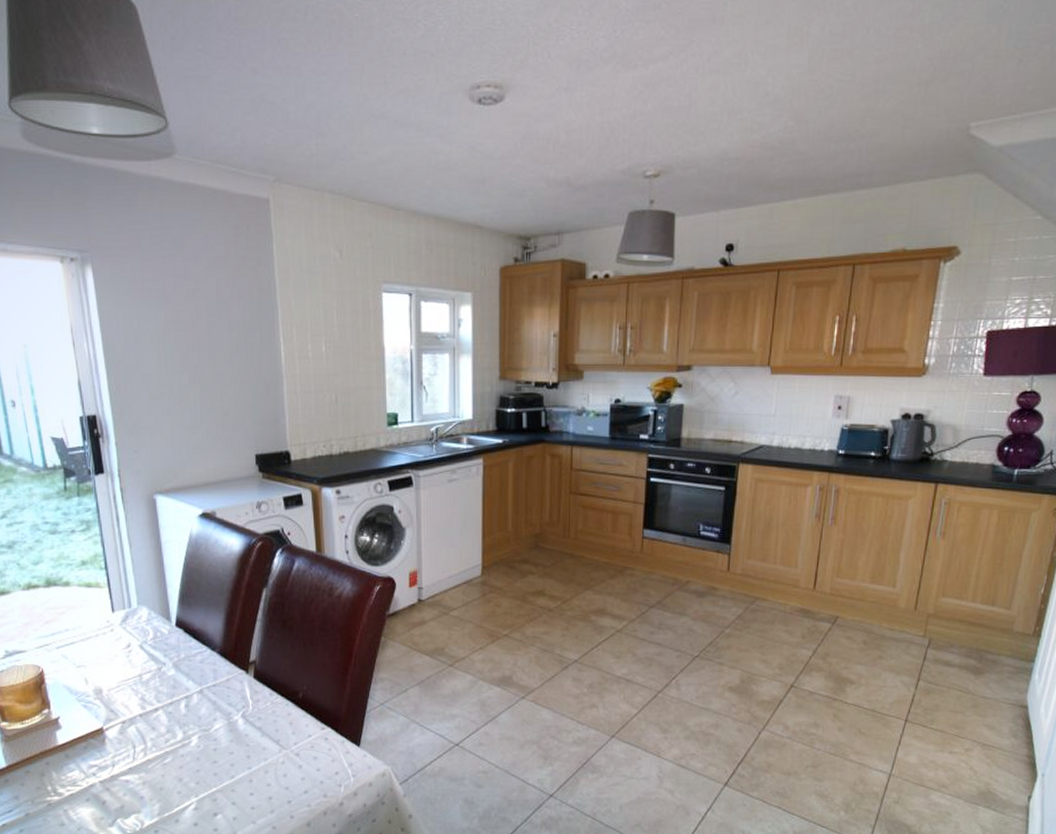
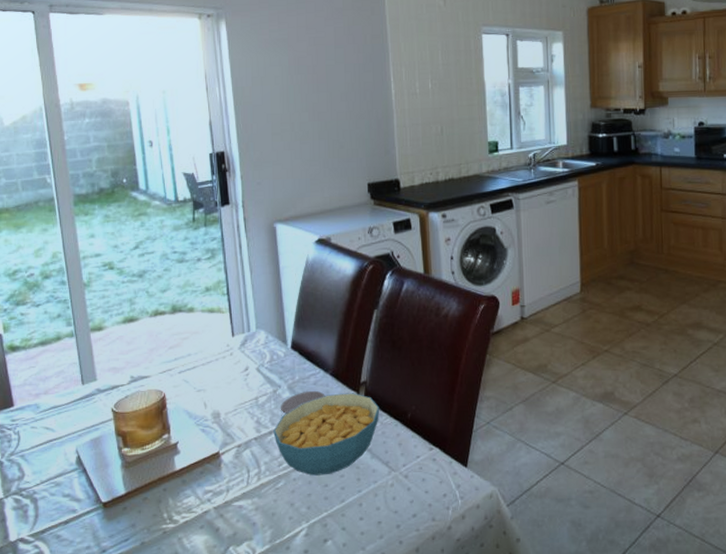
cereal bowl: none [159,672,270,752] -> present [273,393,380,476]
coaster: none [165,670,213,691] -> present [280,391,325,414]

